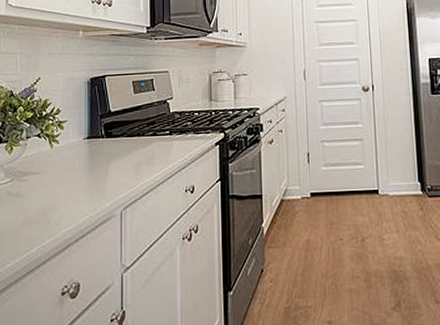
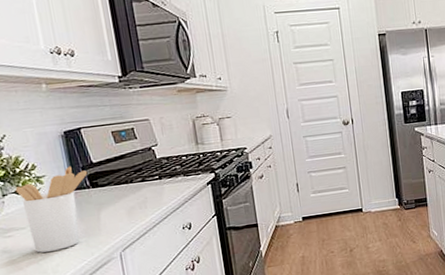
utensil holder: none [38,113,105,201] -> present [15,166,88,253]

